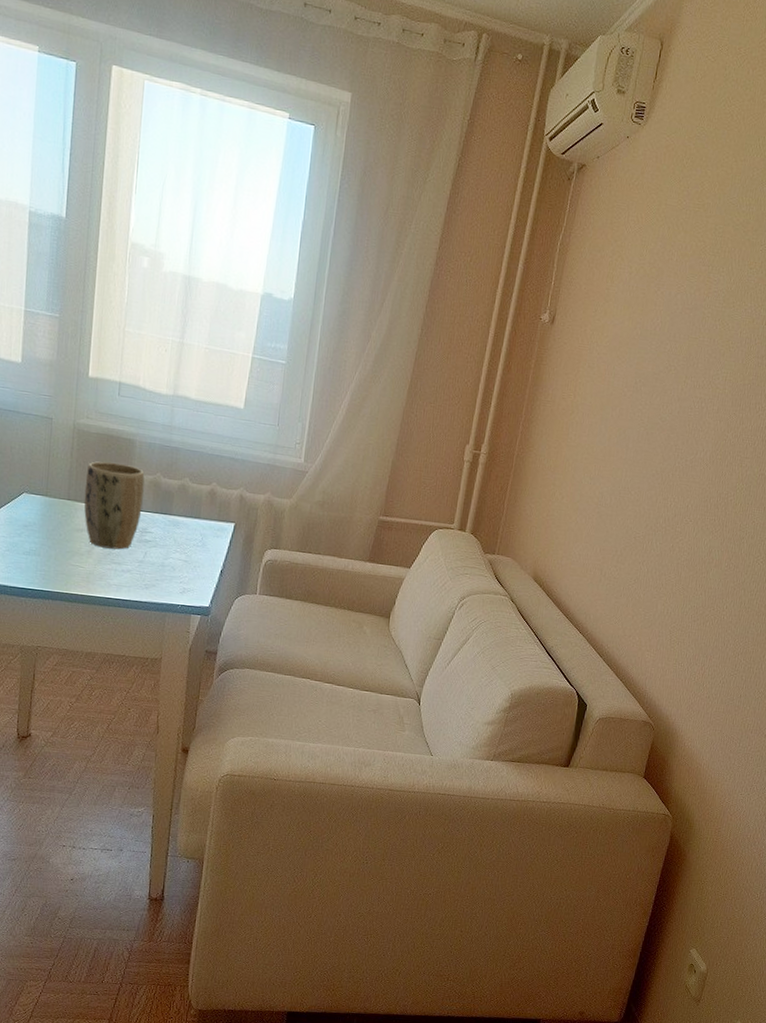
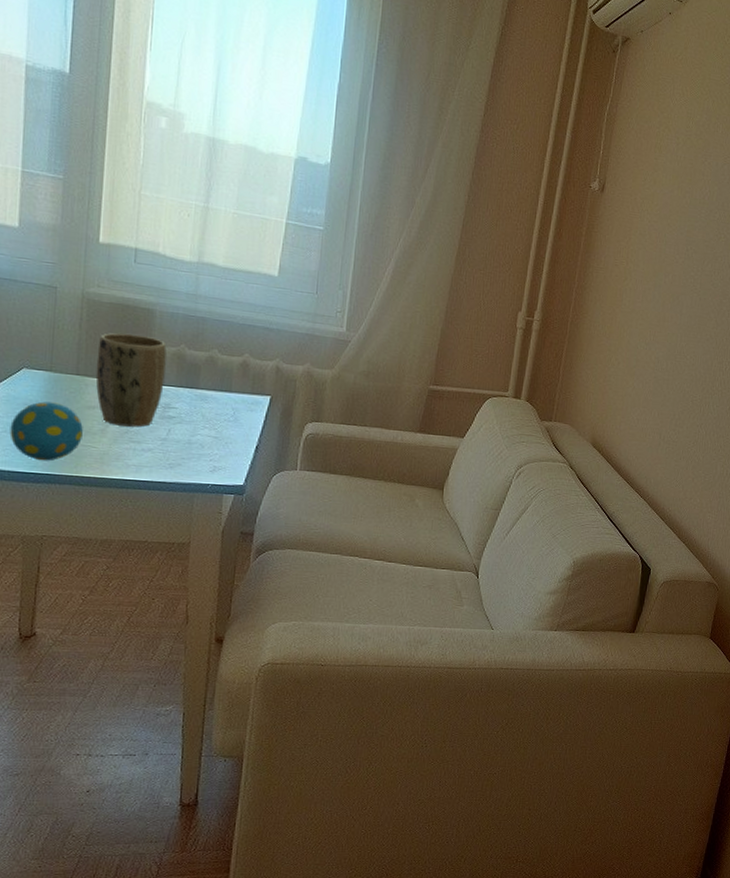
decorative egg: none [12,524,73,579] -> present [9,401,83,461]

